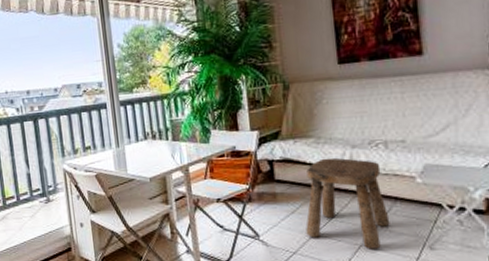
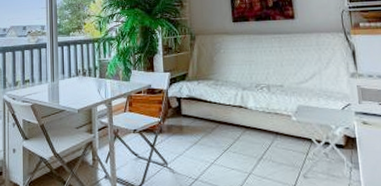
stool: present [306,157,390,249] -> none [206,97,273,177]

